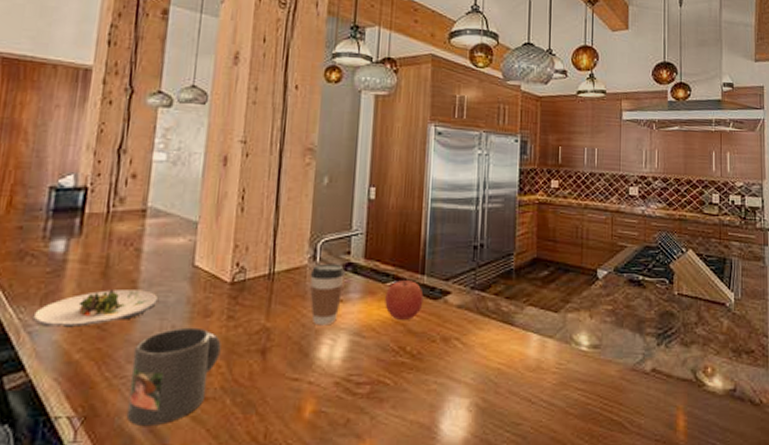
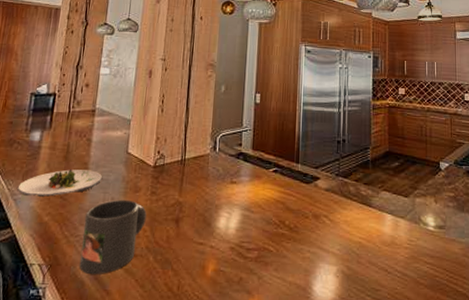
coffee cup: present [310,263,345,326] -> none [211,153,238,202]
apple: present [385,274,424,320] -> none [268,162,298,199]

